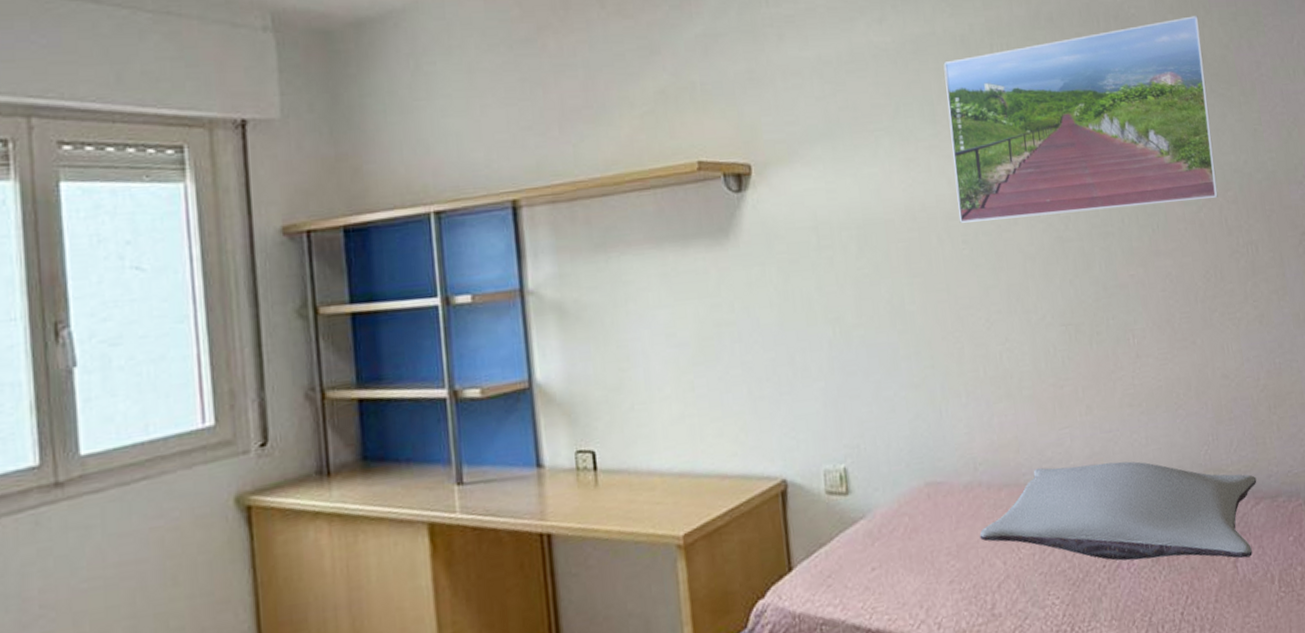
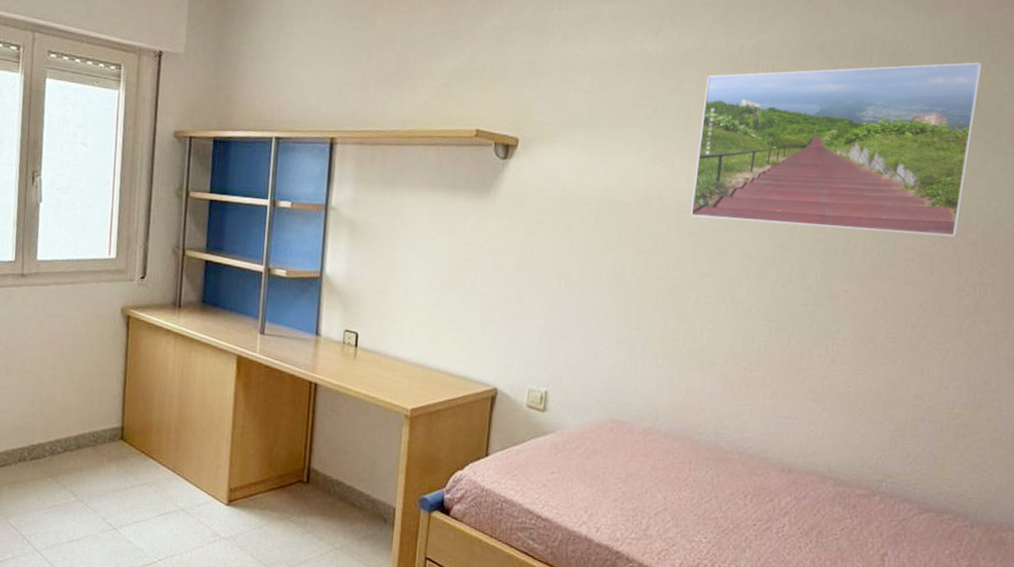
pillow: present [979,461,1257,561] -> none [648,432,926,556]

